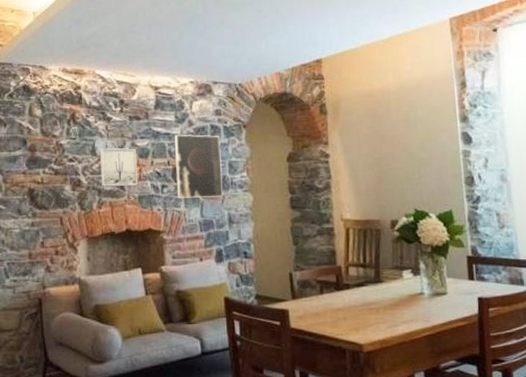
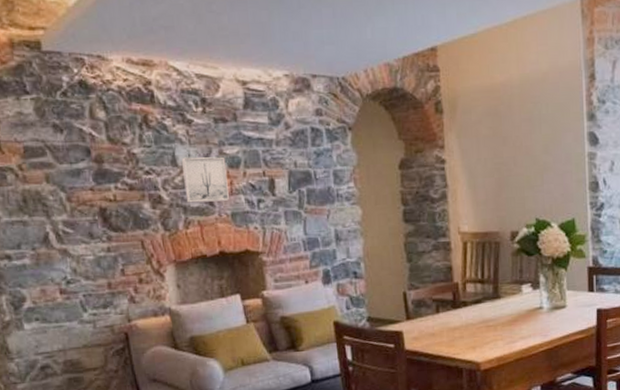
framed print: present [174,134,223,198] -> none [268,139,328,214]

